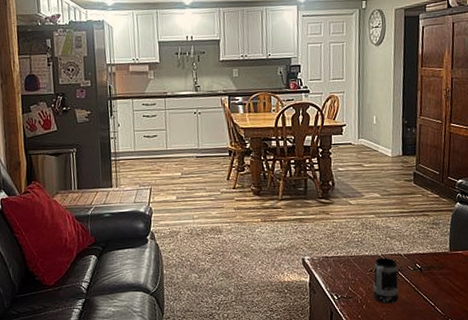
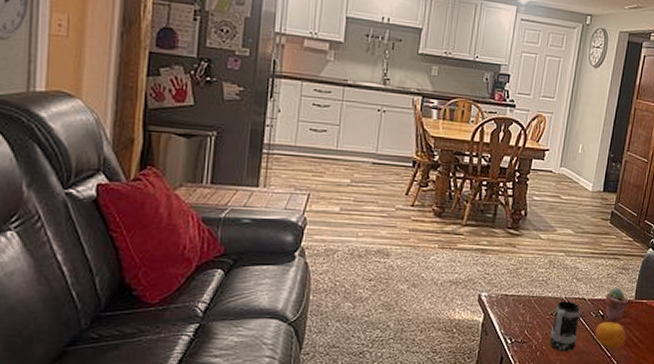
fruit: none [415,274,447,299] -> present [595,322,626,349]
potted succulent: none [420,241,444,273] -> present [605,287,629,321]

